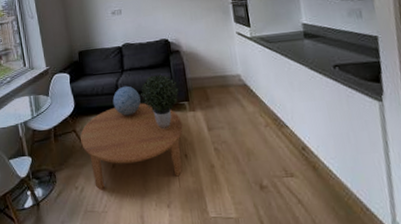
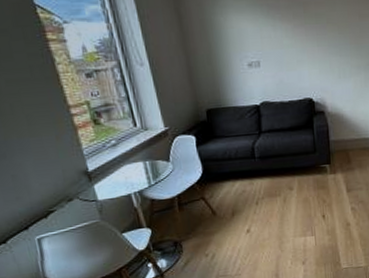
coffee table: present [80,103,183,190] -> none [210,166,323,255]
decorative globe: present [112,86,141,116] -> none [248,149,280,181]
potted plant: present [141,74,179,130] -> none [280,136,321,193]

